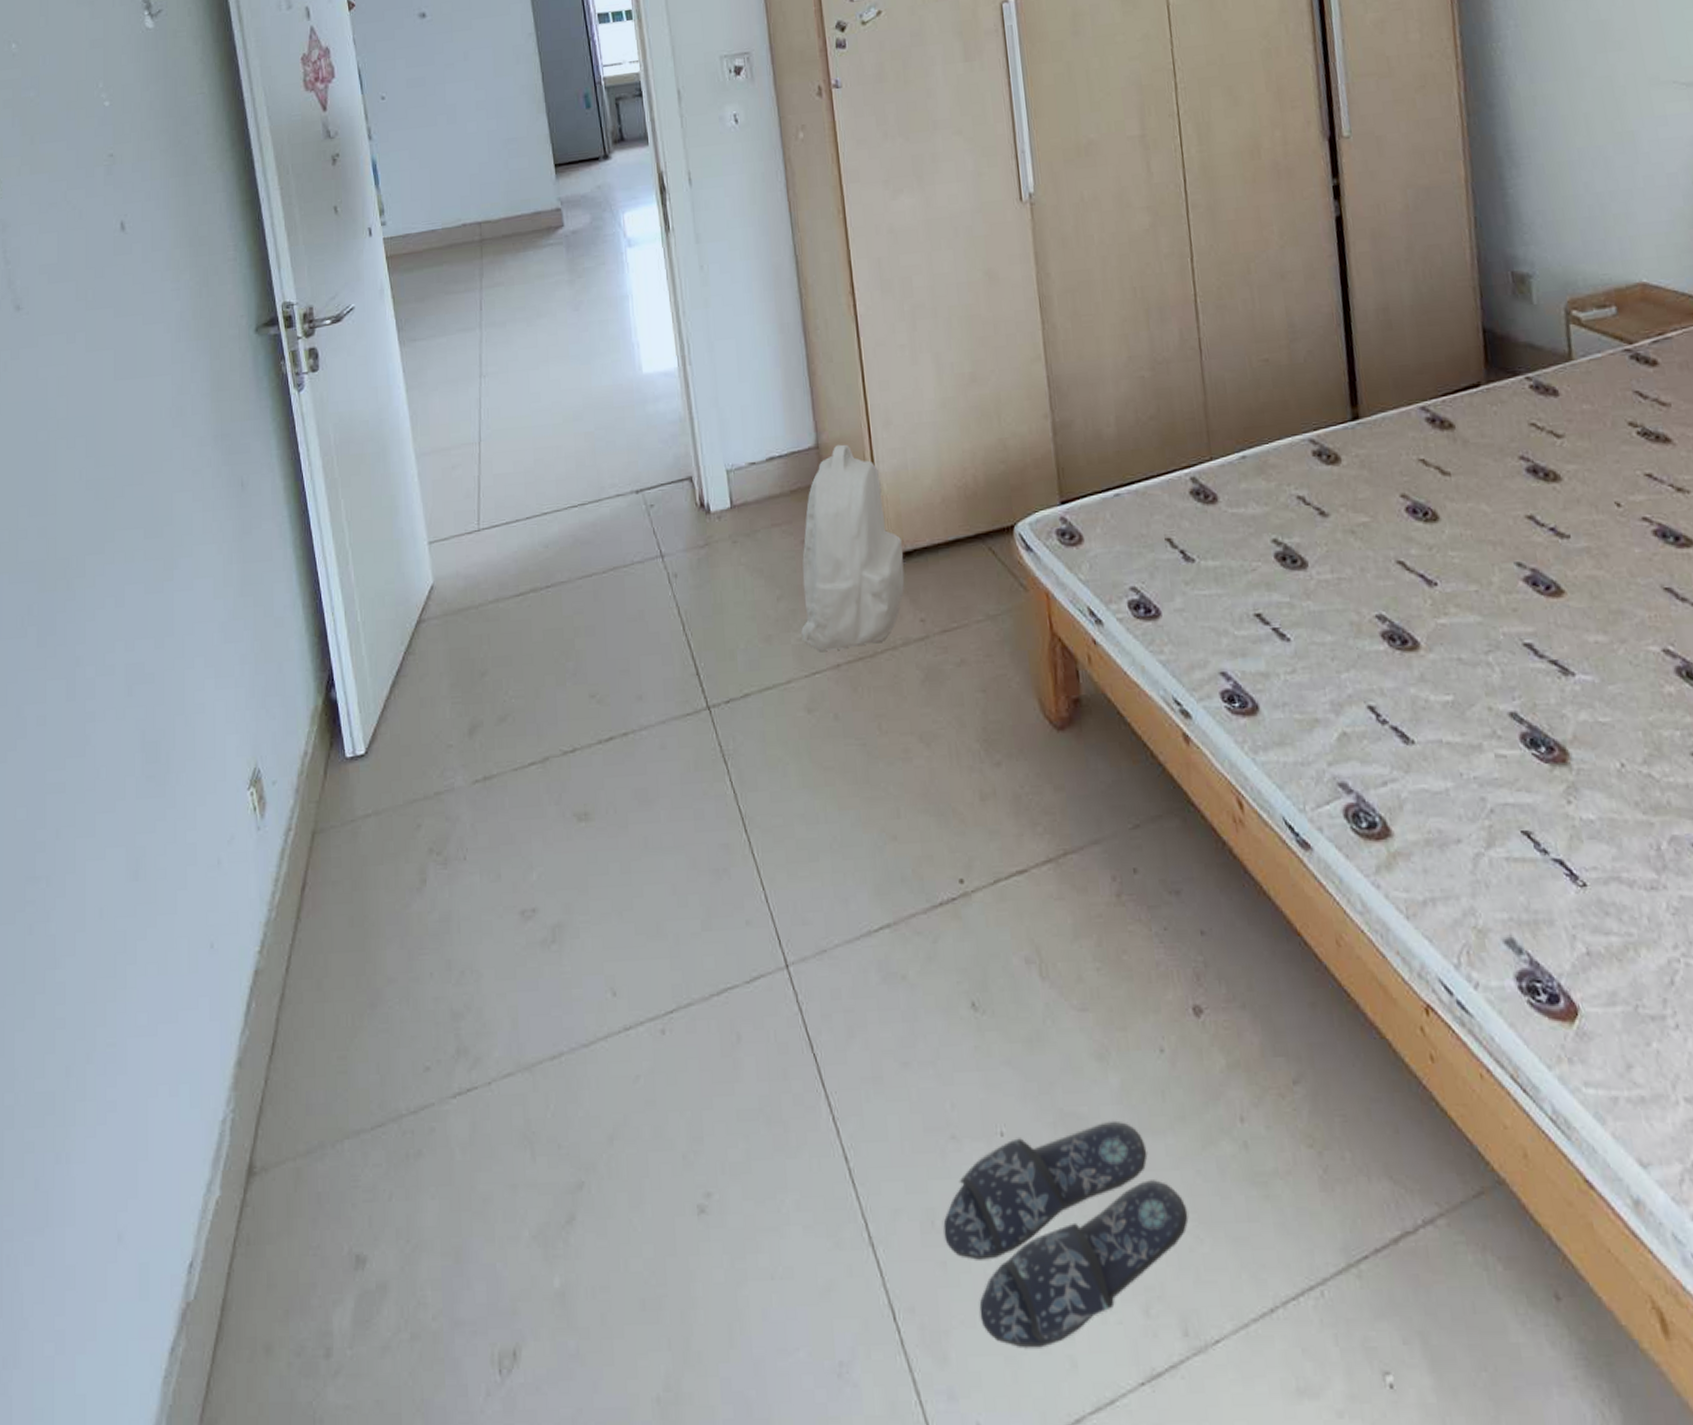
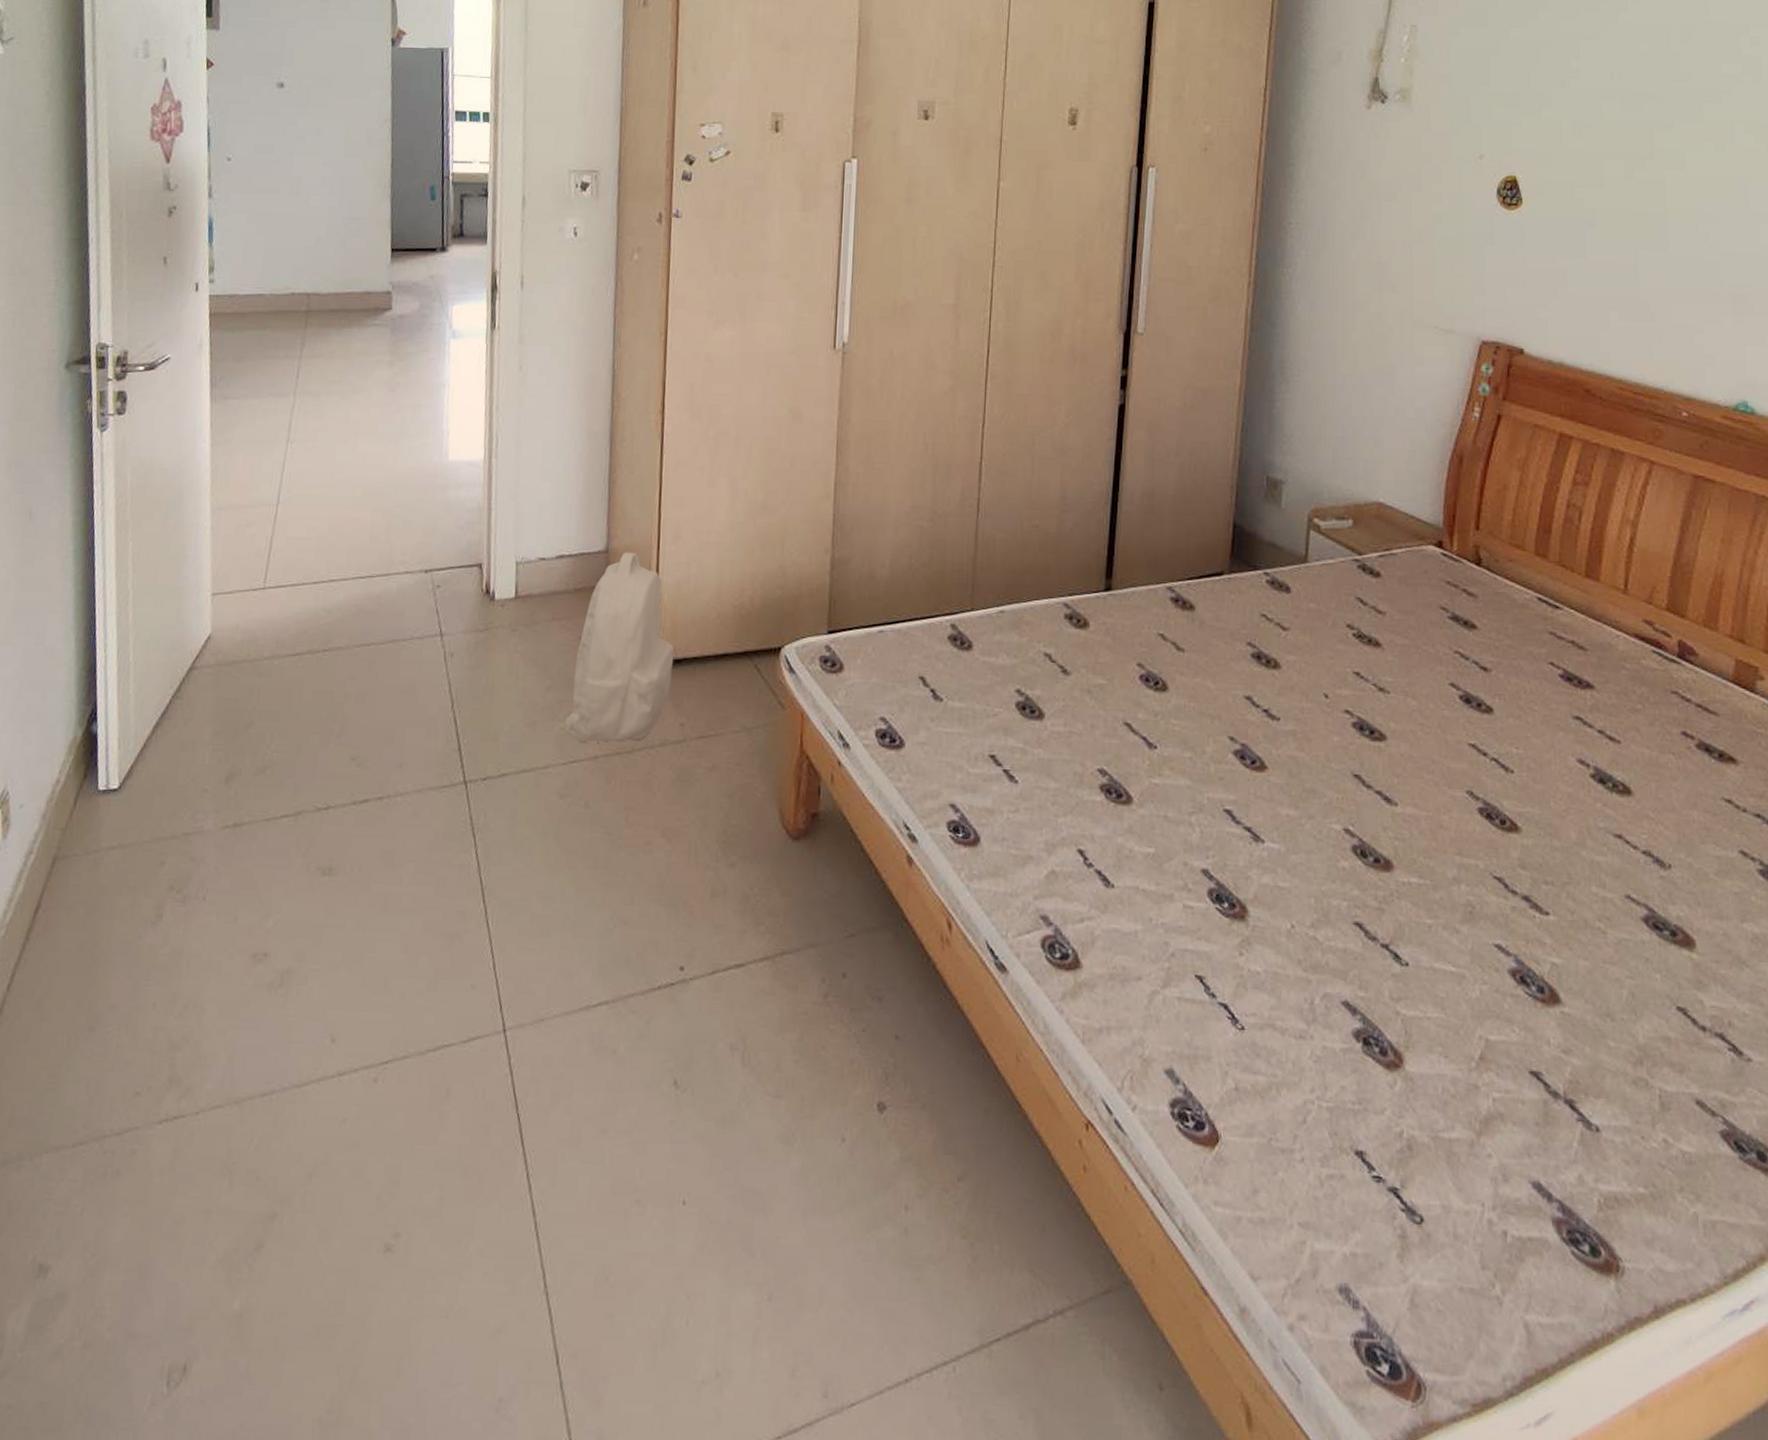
slippers: present [943,1122,1187,1348] -> none [616,1200,843,1399]

